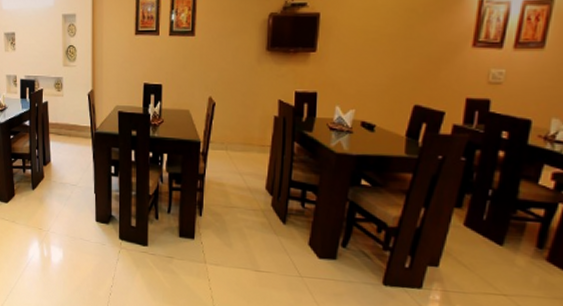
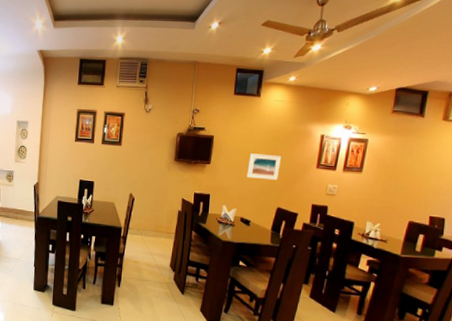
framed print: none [368,32,420,68] -> present [247,153,282,181]

